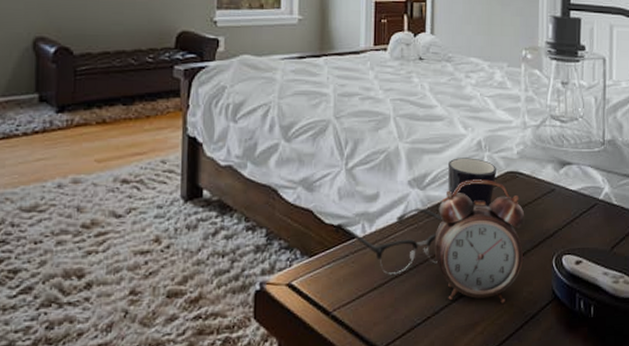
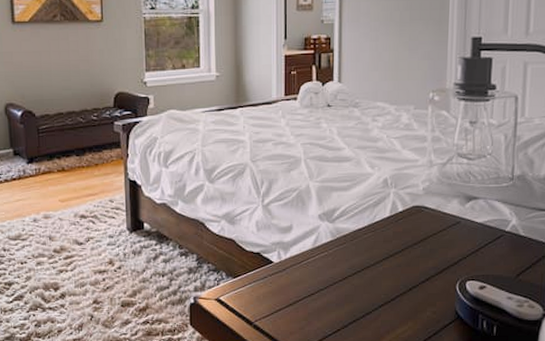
eyeglasses: present [335,208,442,275] -> none [254,238,350,294]
alarm clock: present [434,179,525,304] -> none [343,213,430,321]
mug: present [447,158,497,208] -> none [355,194,403,238]

